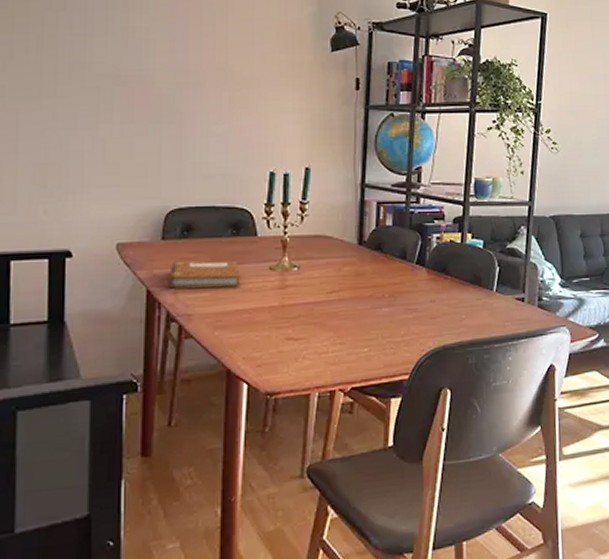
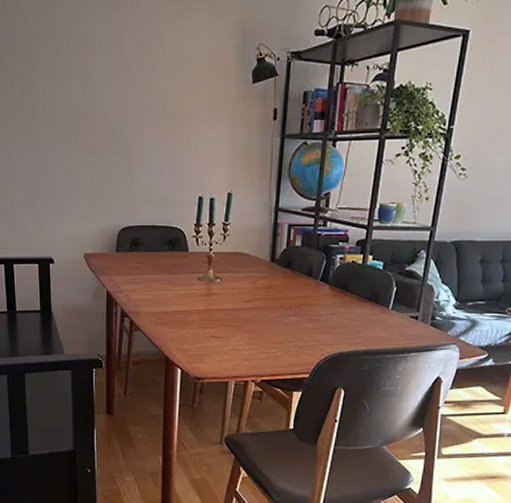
notebook: present [169,260,240,289] -> none [122,270,175,293]

